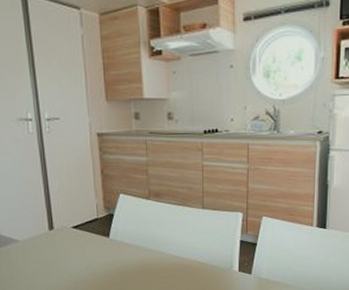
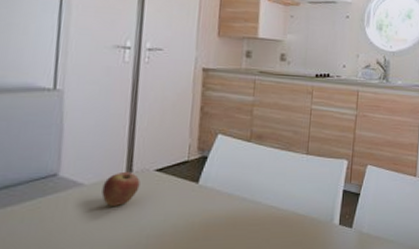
fruit: none [33,228,62,258] -> present [101,170,140,206]

